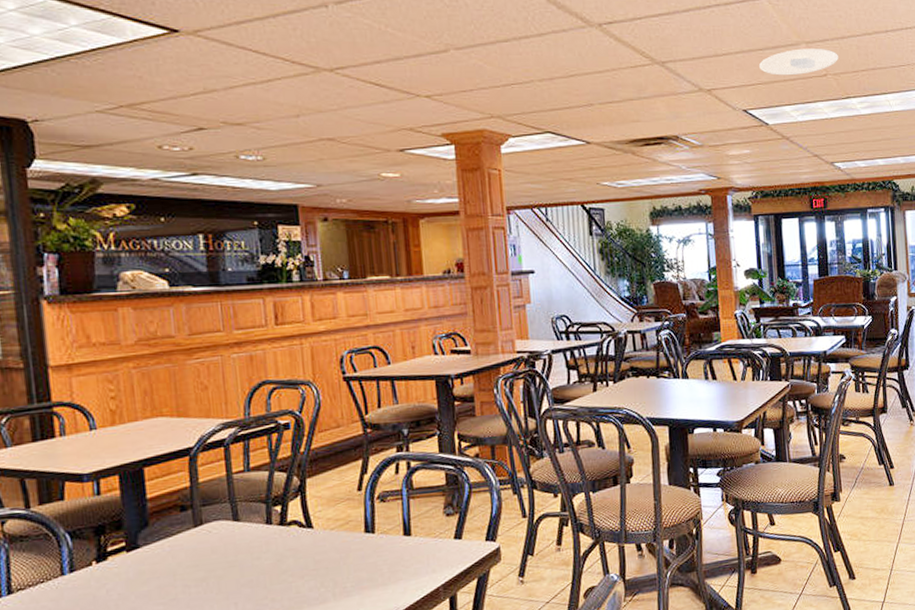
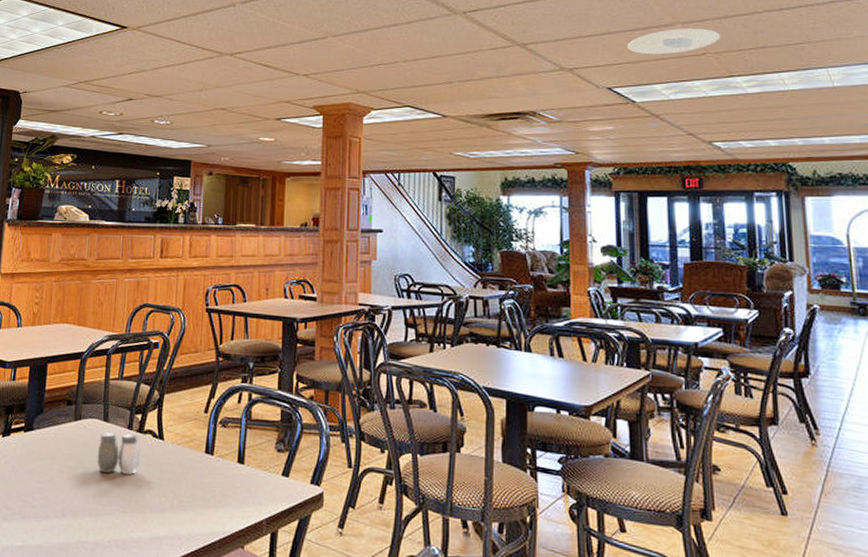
salt and pepper shaker: none [231,528,288,577] -> present [97,432,141,475]

